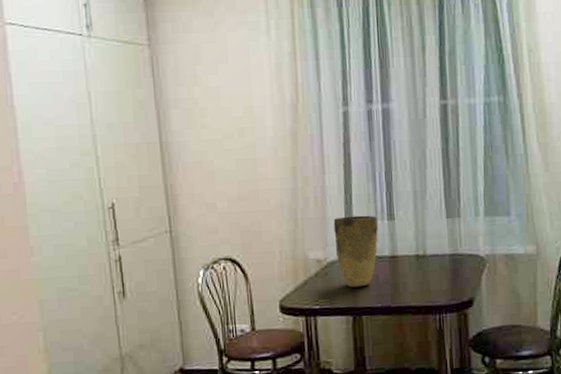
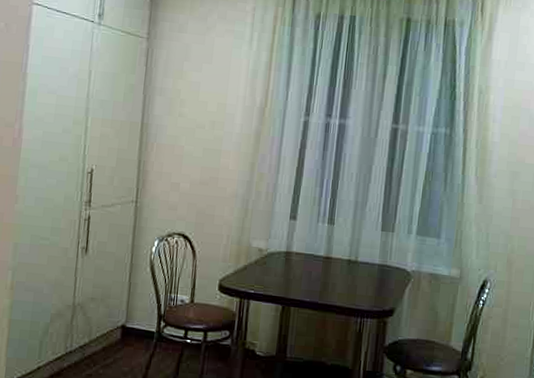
vase: present [333,215,378,288] -> none [277,214,319,280]

